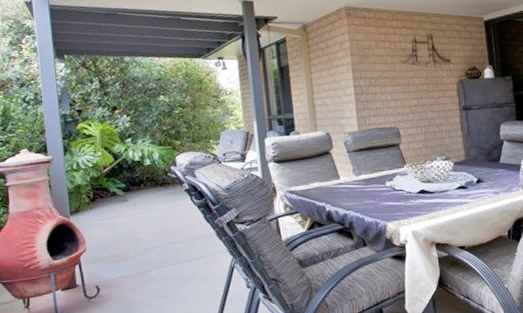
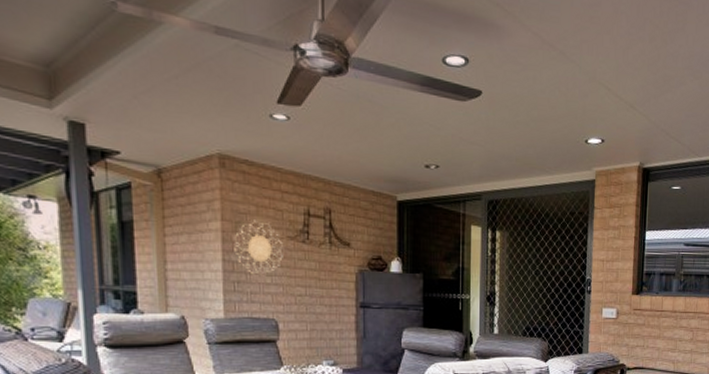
decorative wall piece: none [360,51,399,95] -> present [233,219,283,275]

